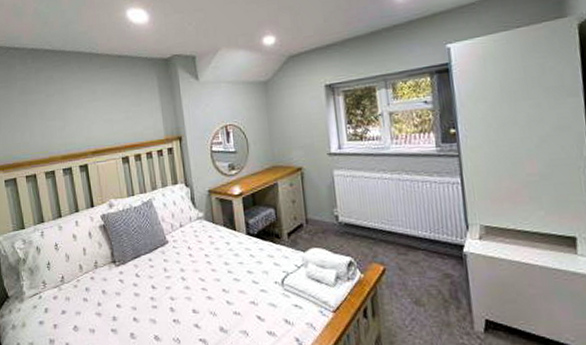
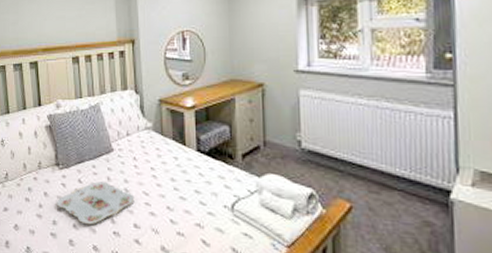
serving tray: none [116,272,192,316] -> present [57,181,135,224]

